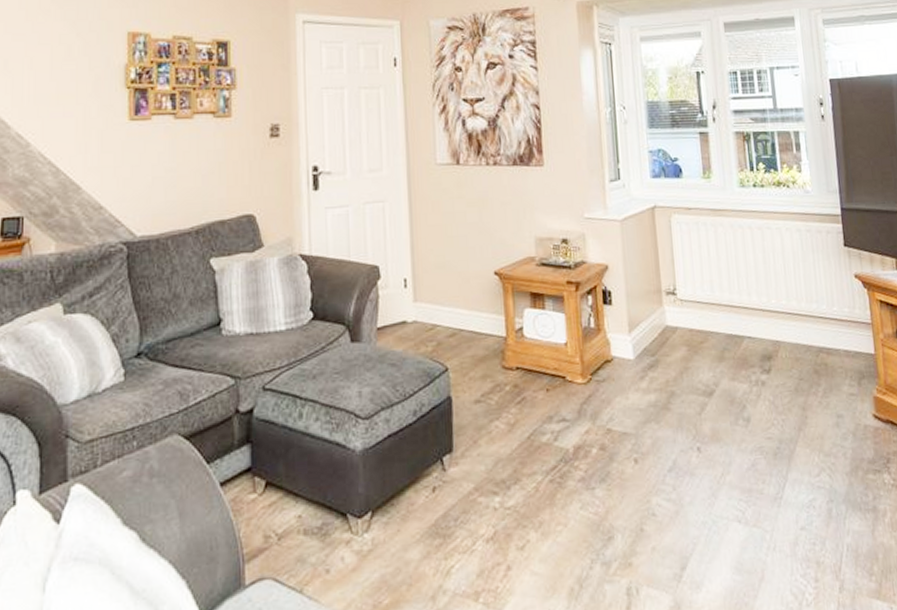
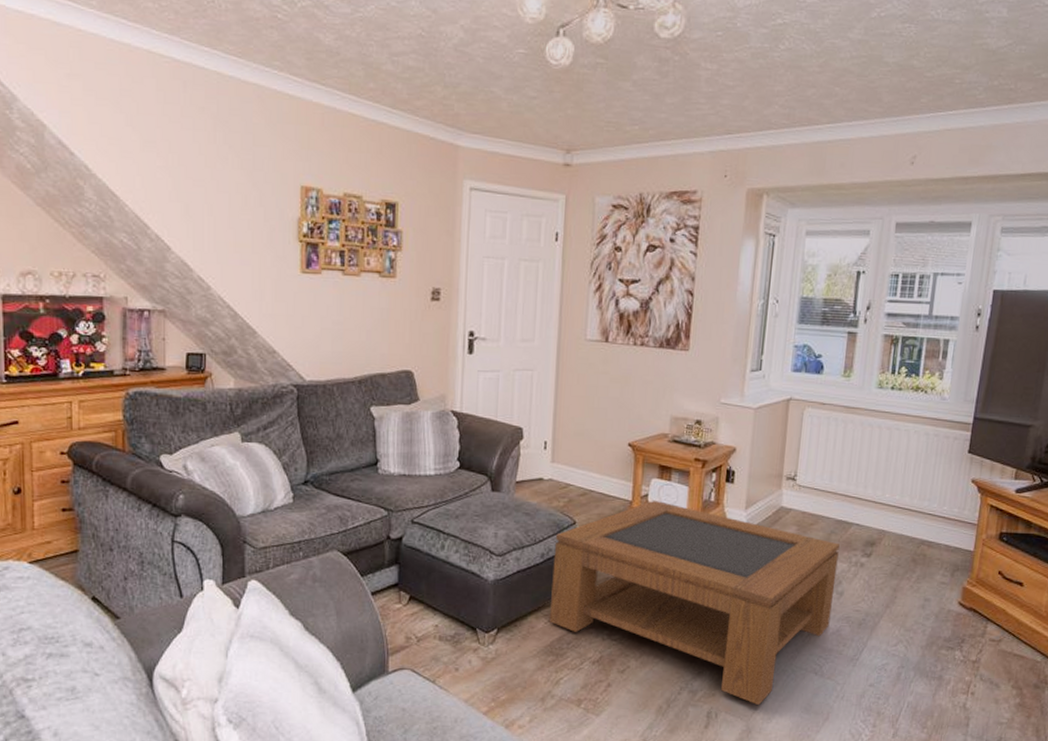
coffee table: none [427,333,743,572] -> present [550,500,840,706]

